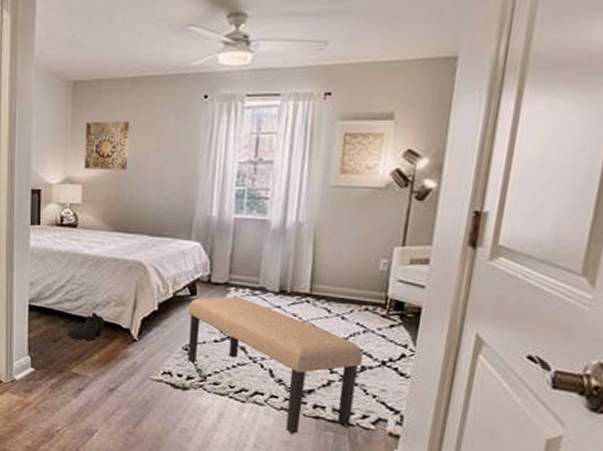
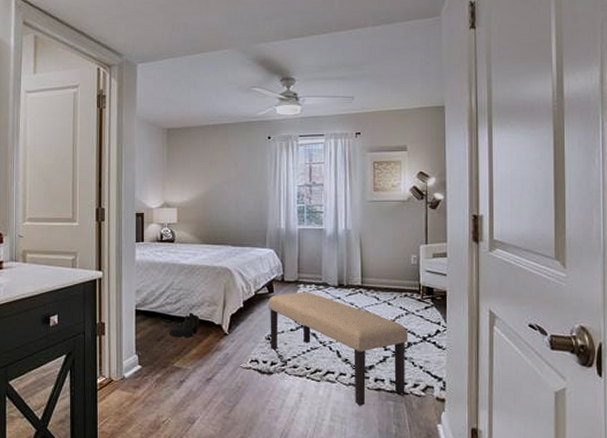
wall art: present [83,121,130,170] -> none [178,158,213,195]

